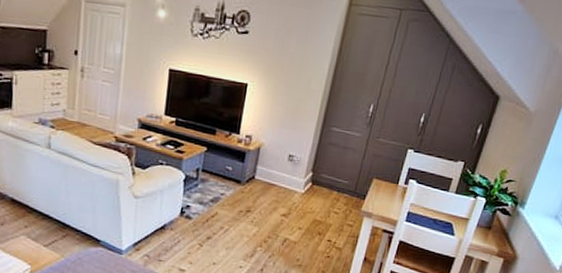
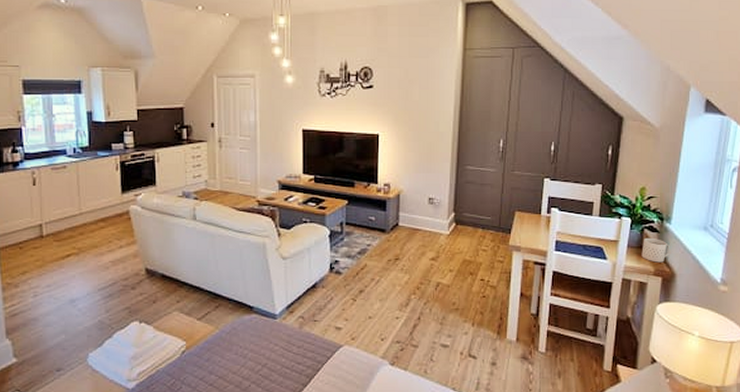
mug: none [488,219,519,245] -> present [641,237,671,263]

